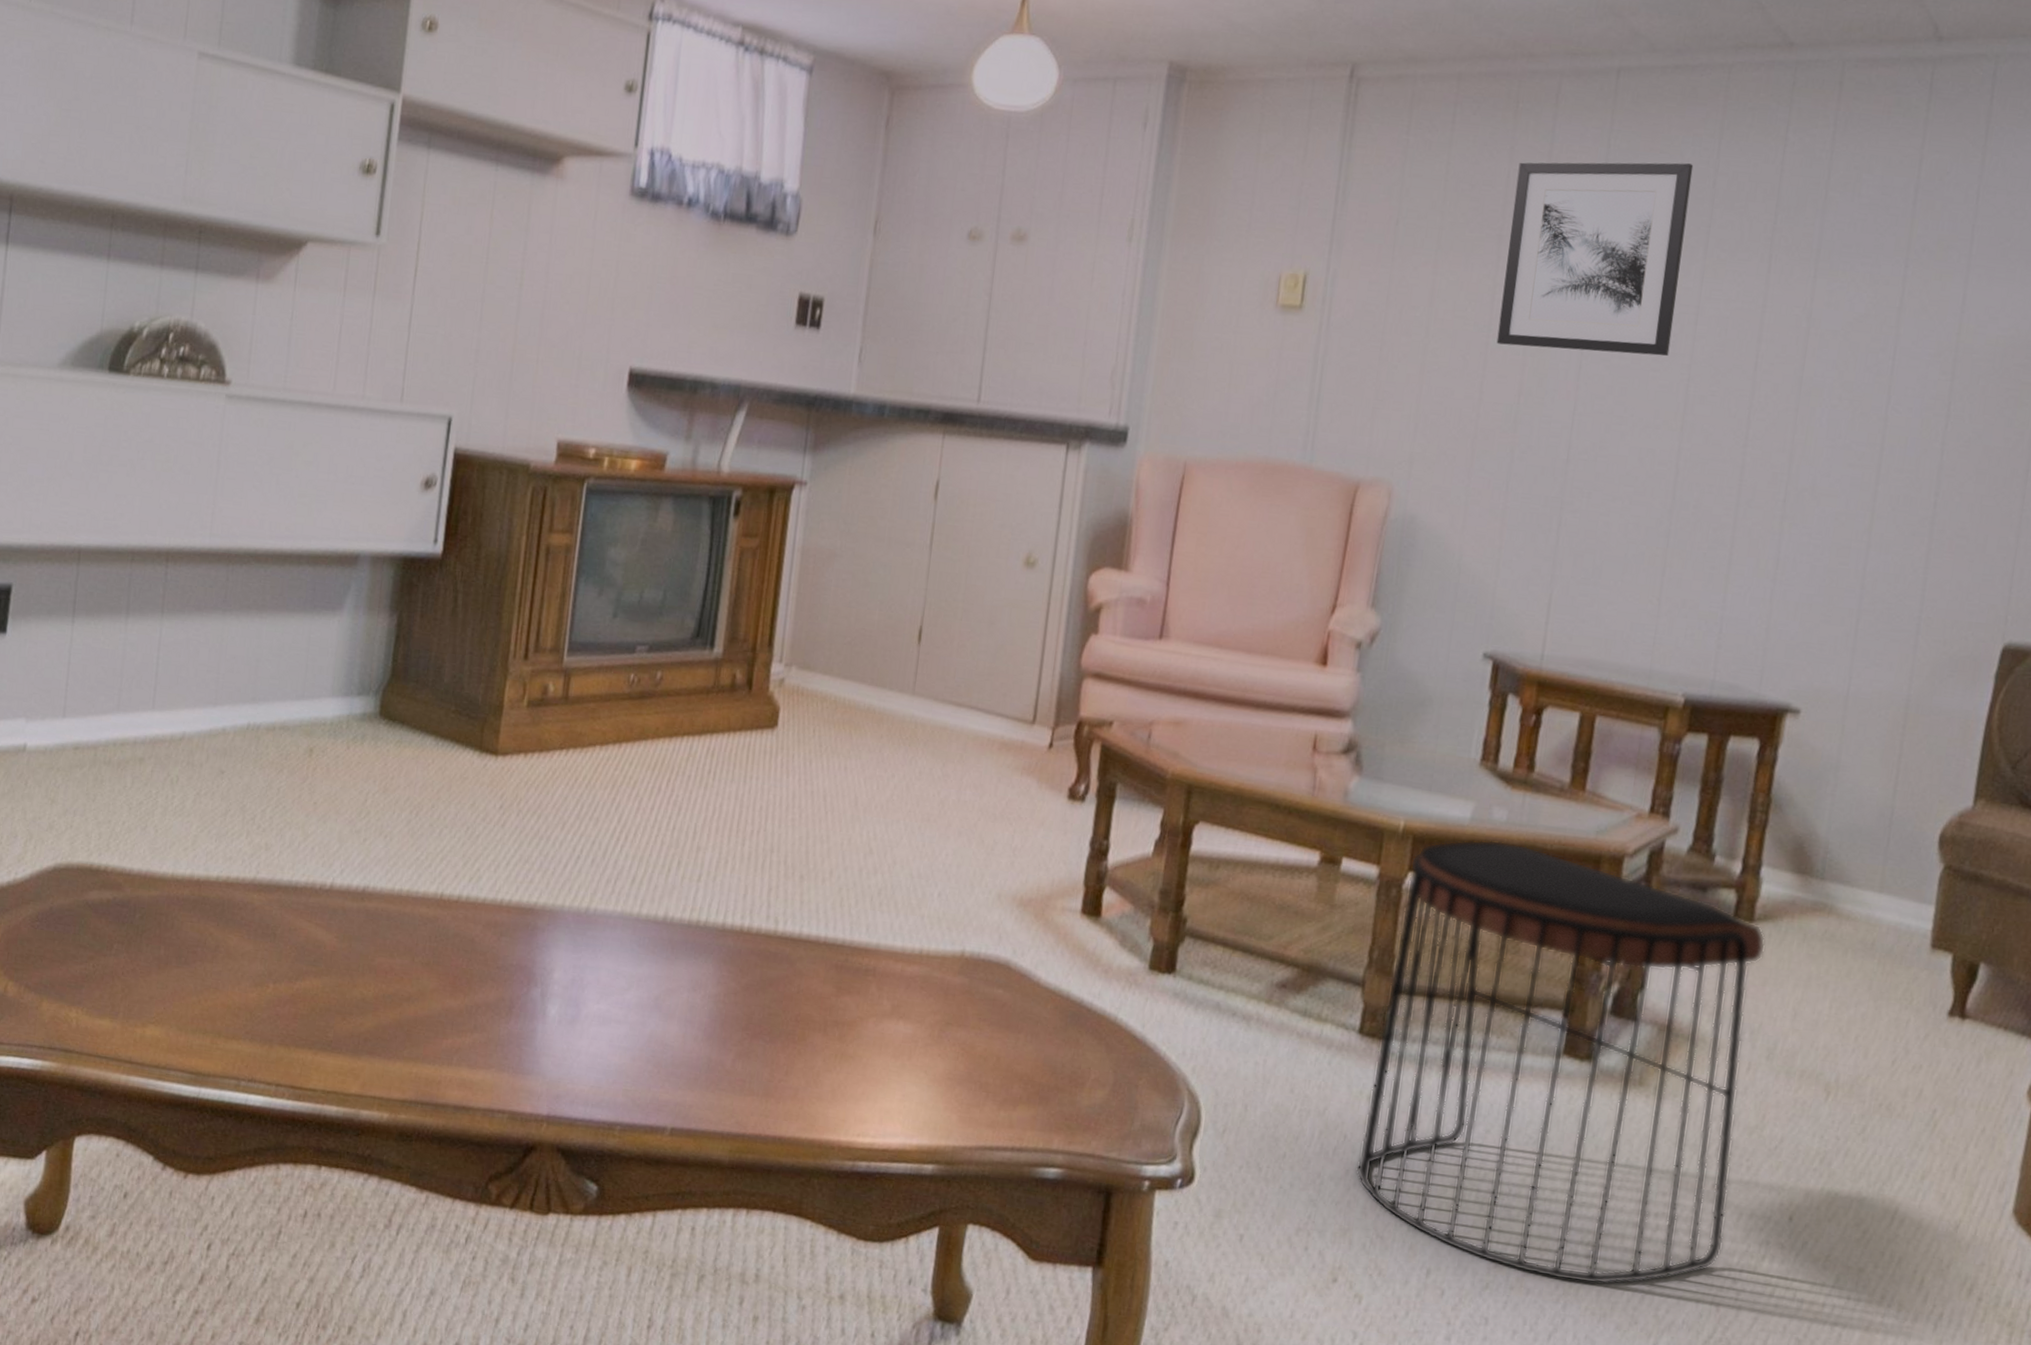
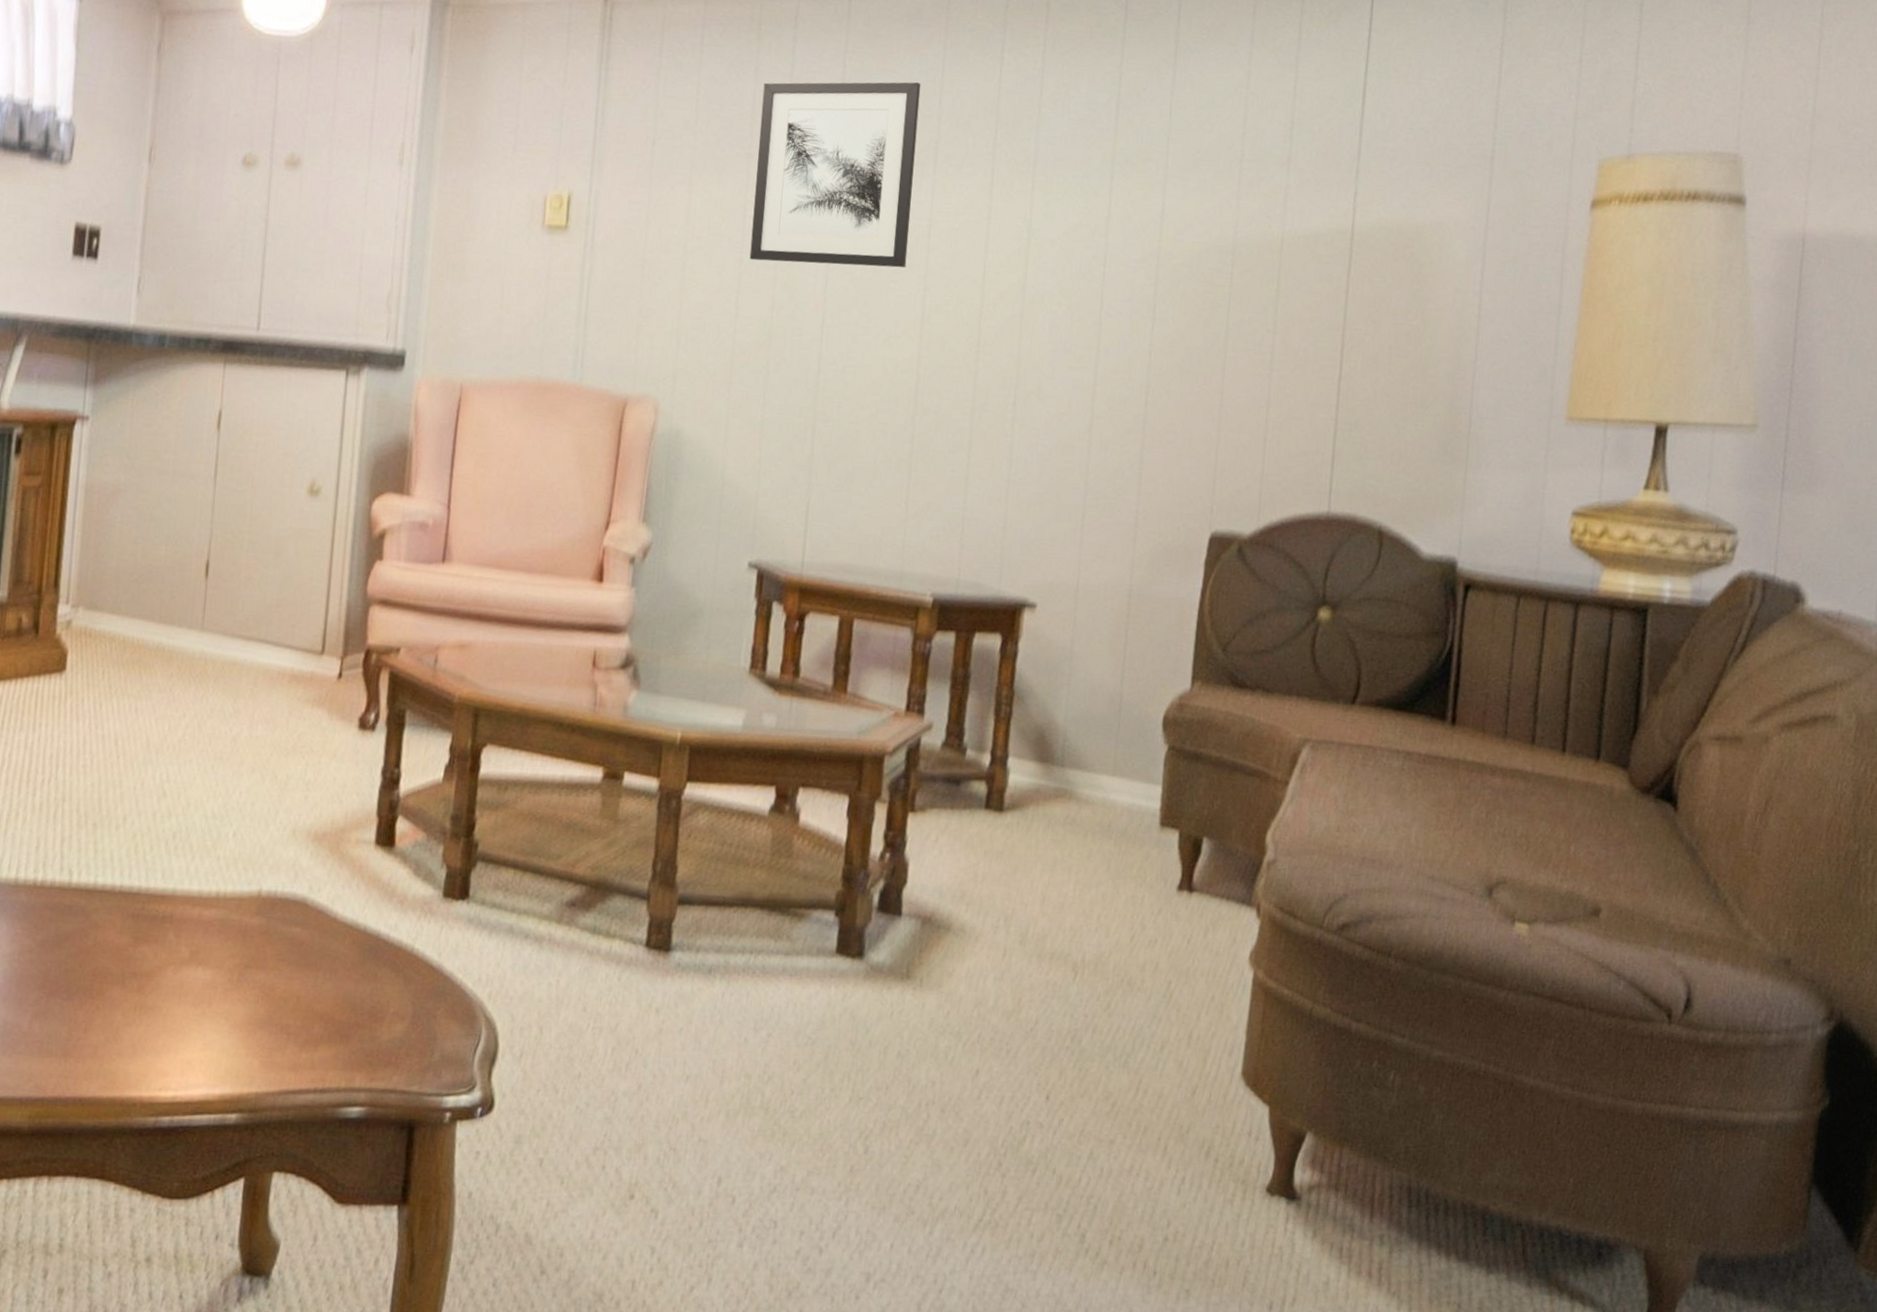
stool: present [1356,839,1766,1285] -> none [648,746,1015,1179]

